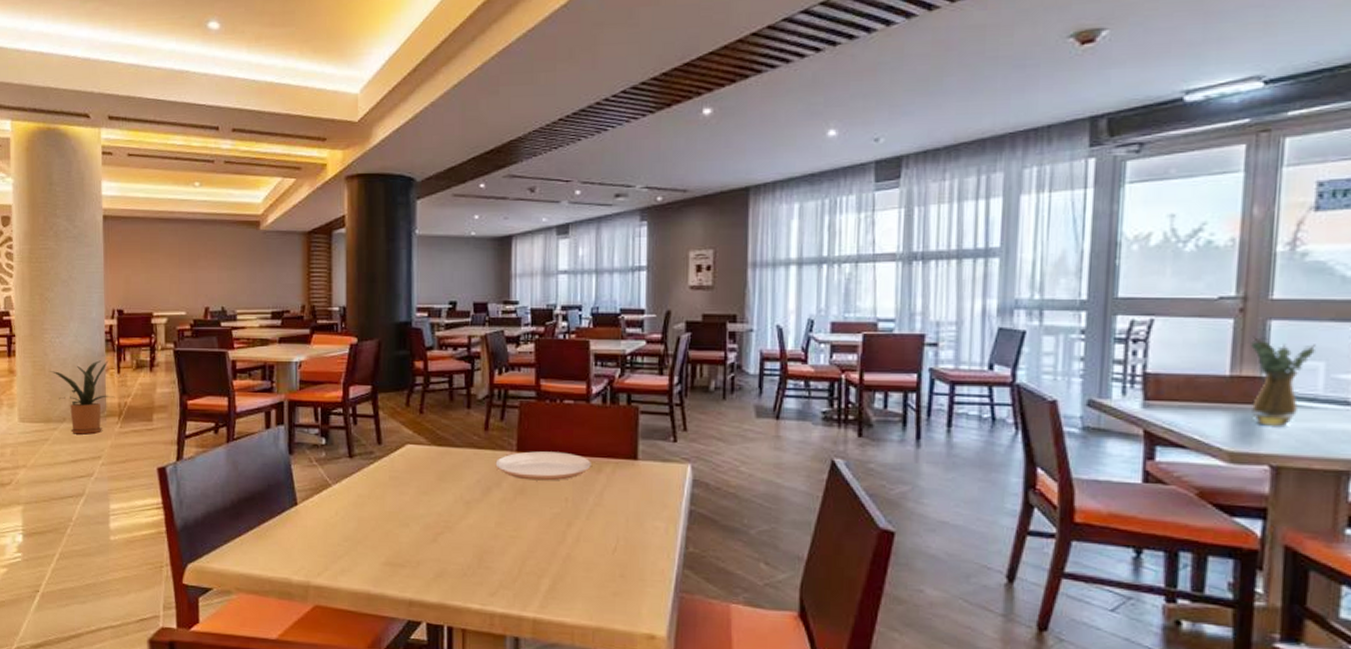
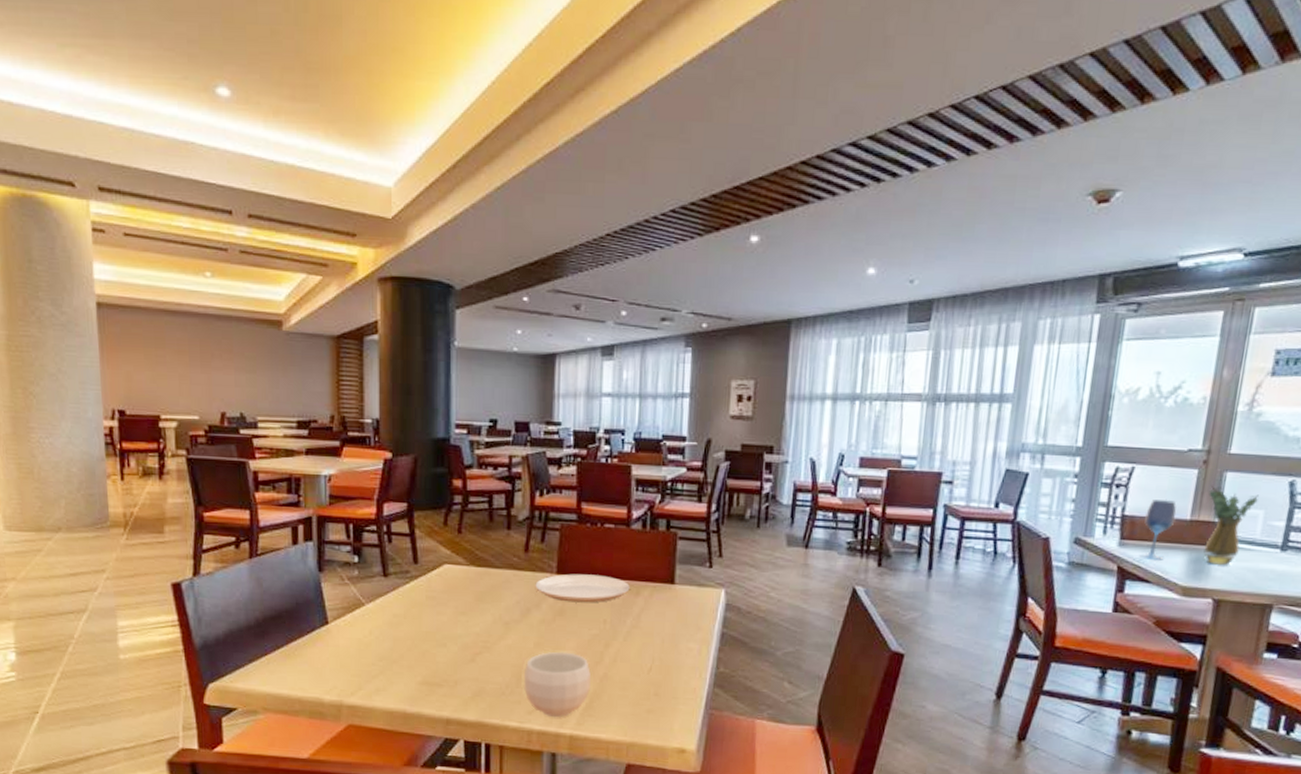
house plant: present [49,360,115,435] -> none [38,465,119,546]
cup: none [486,531,554,599] -> present [524,651,591,717]
wineglass: none [1168,353,1212,424] -> present [1138,499,1177,561]

